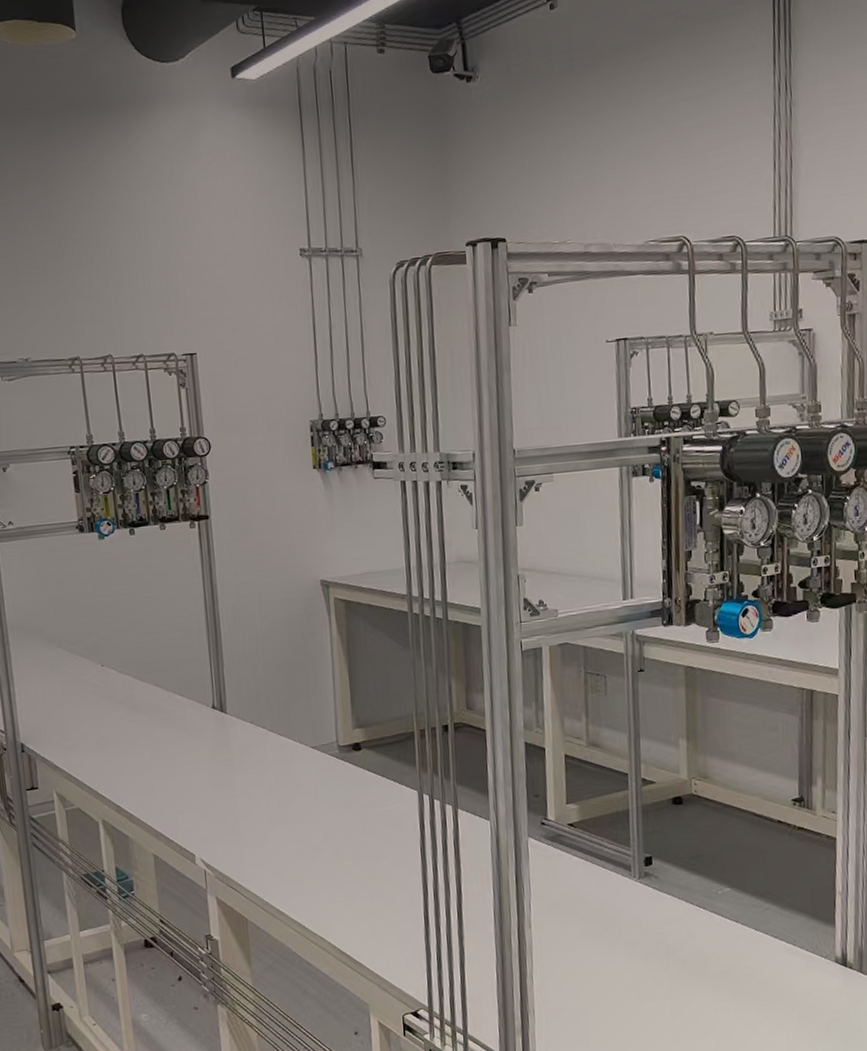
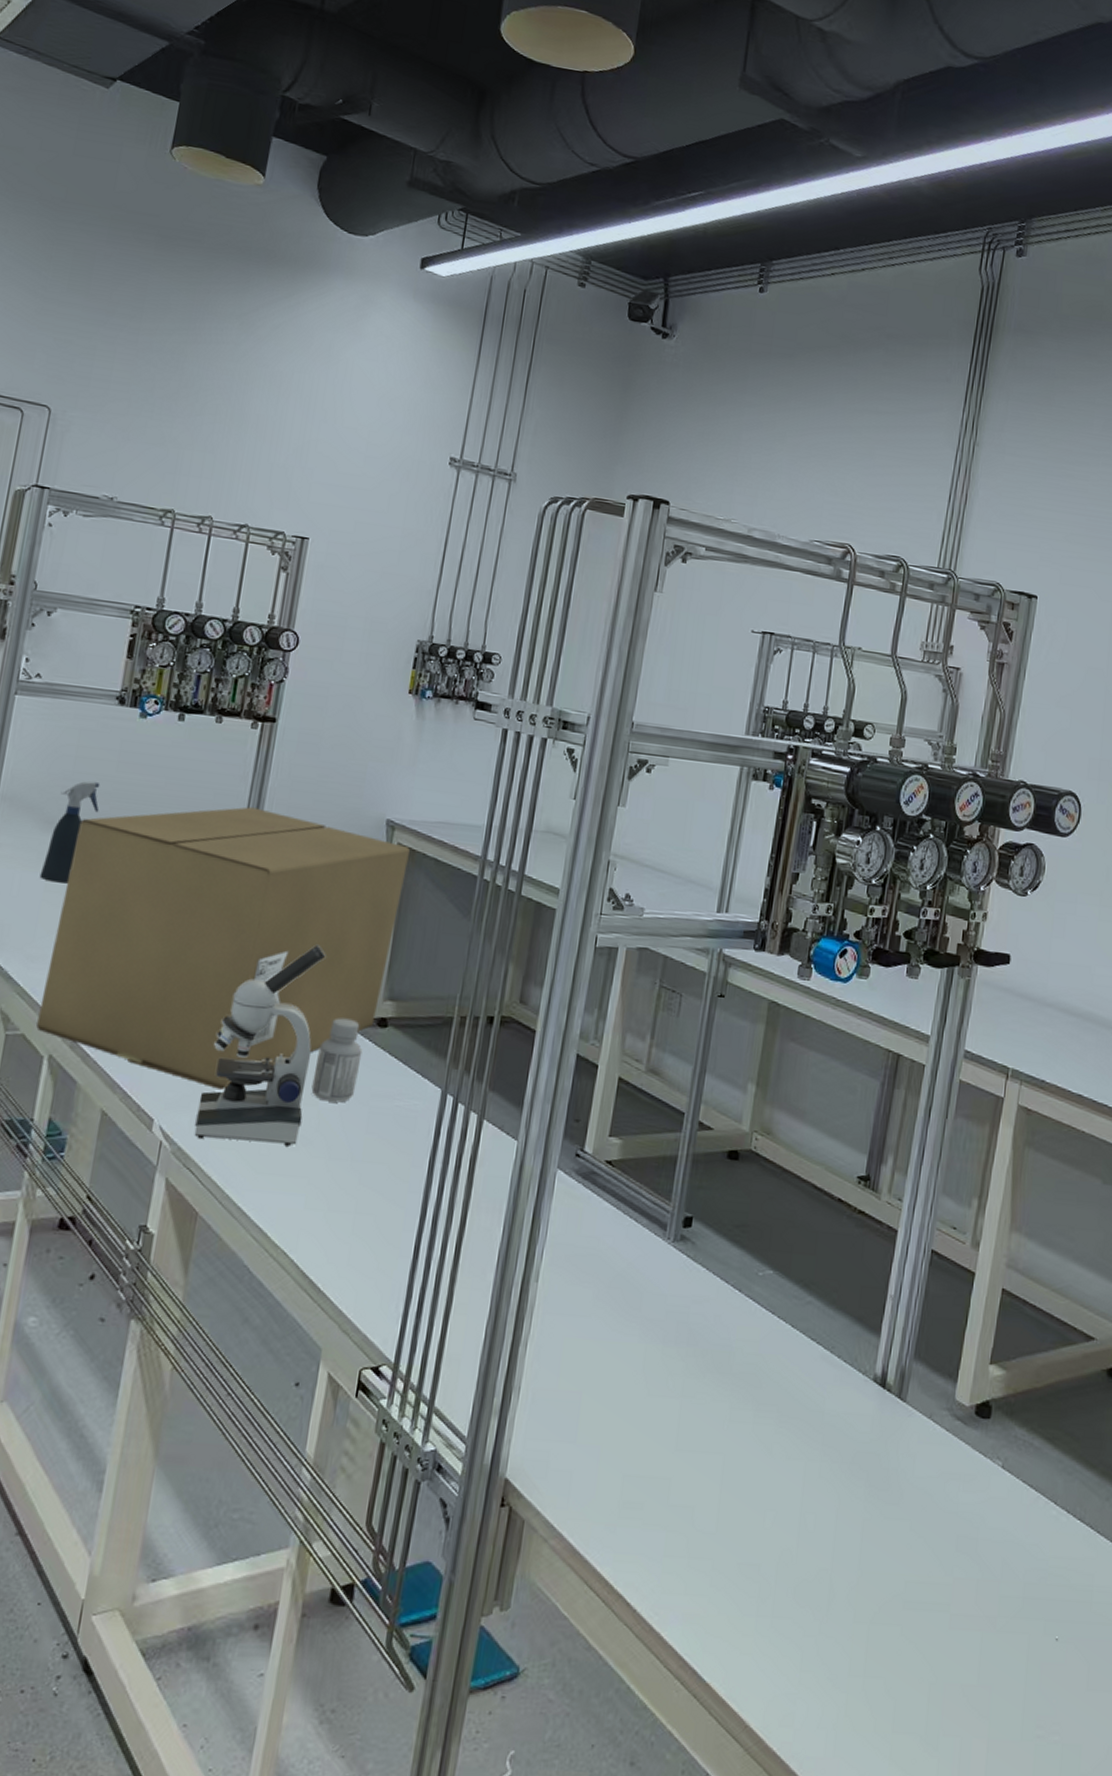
spray bottle: none [54,599,88,687] -> present [39,781,101,884]
box: none [75,593,350,823] -> present [36,807,410,1090]
microscope: none [226,694,311,864] -> present [195,944,326,1146]
medicine bottle: none [310,749,348,817] -> present [311,1018,362,1103]

